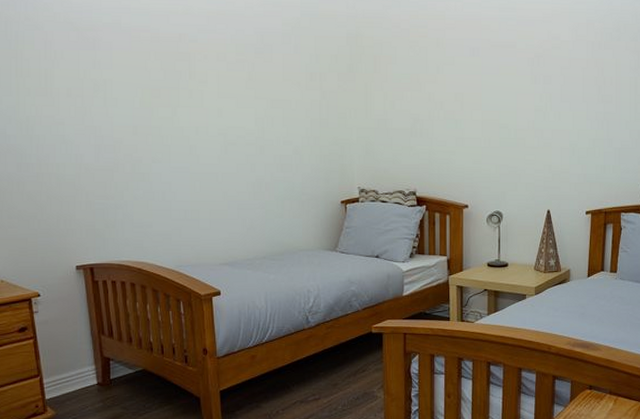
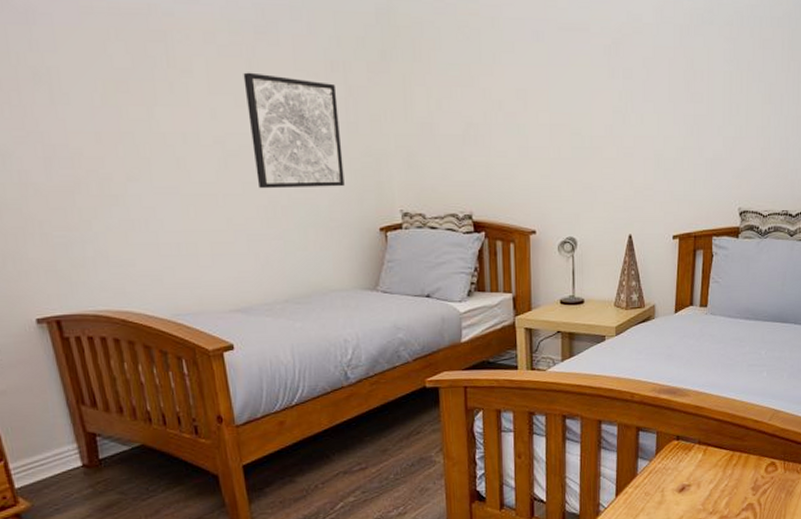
wall art: none [244,82,315,169] -> present [243,72,345,189]

